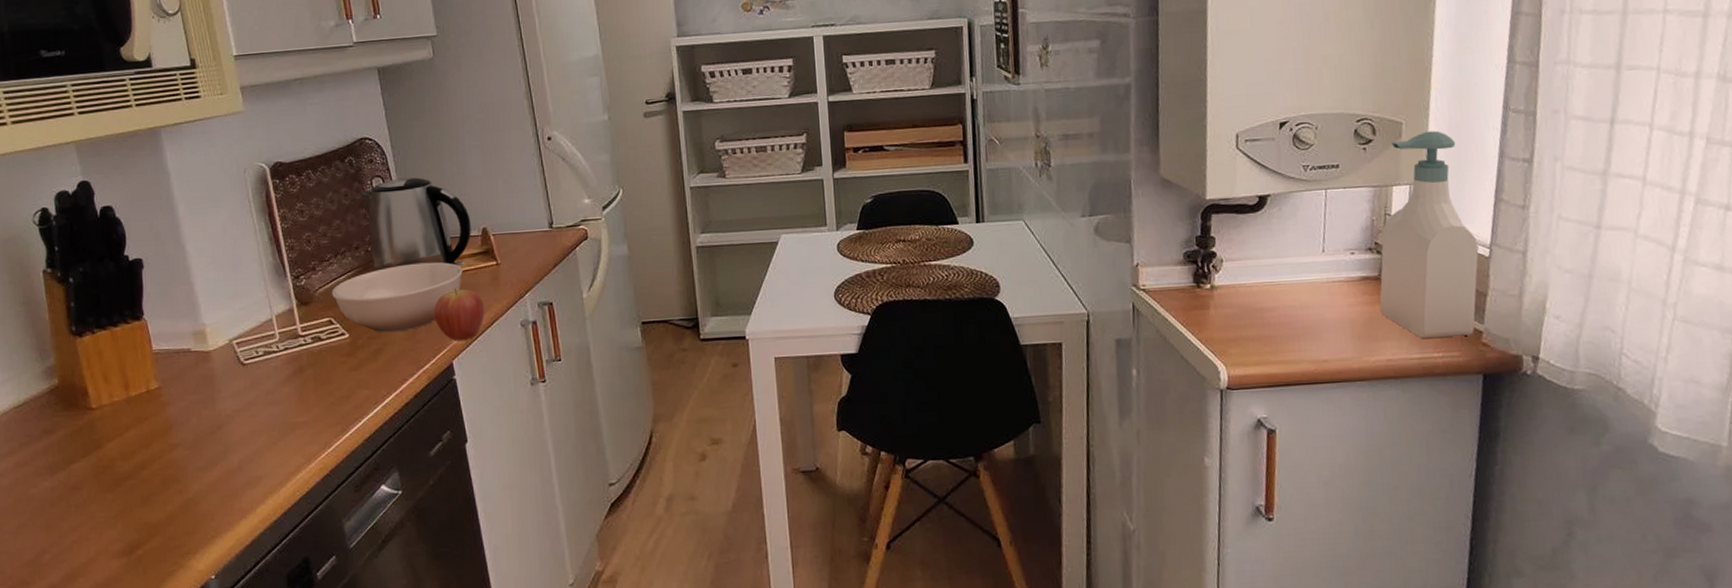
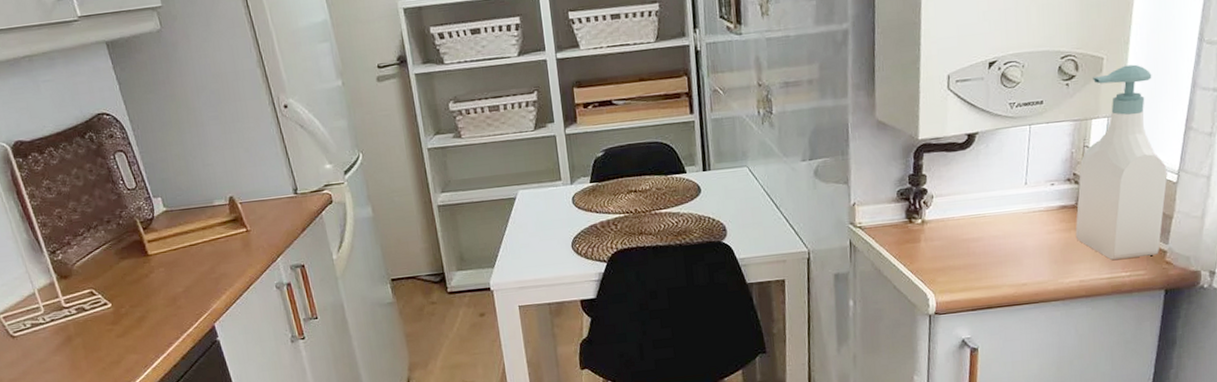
bowl: present [331,262,463,333] -> none [88,231,215,301]
kettle: present [362,177,471,272] -> none [106,150,219,244]
fruit: present [433,288,485,340] -> none [190,255,240,305]

